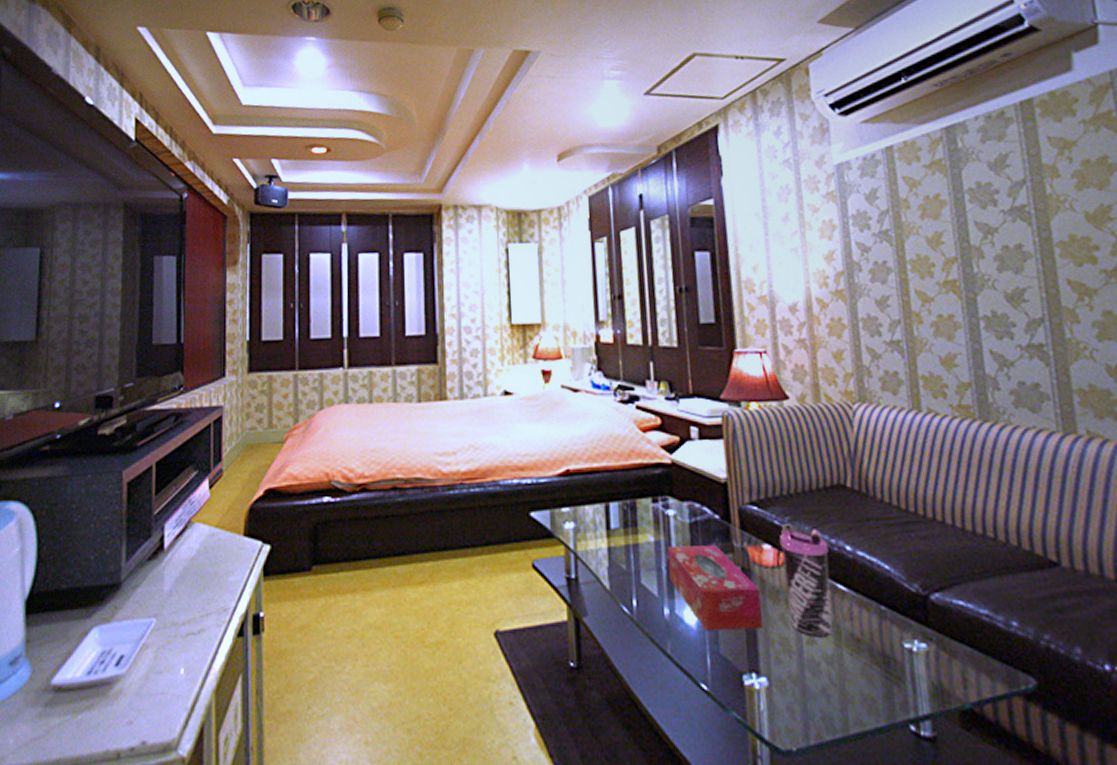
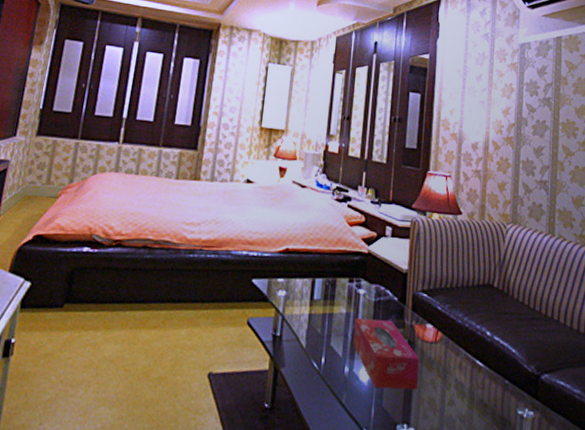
water bottle: present [779,524,833,637] -> none [438,310,474,401]

